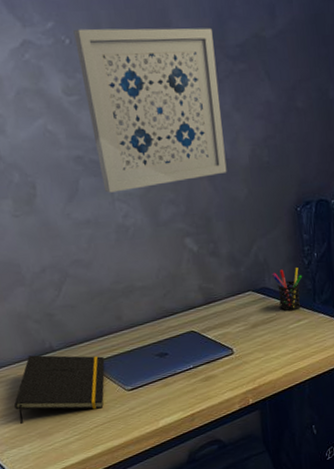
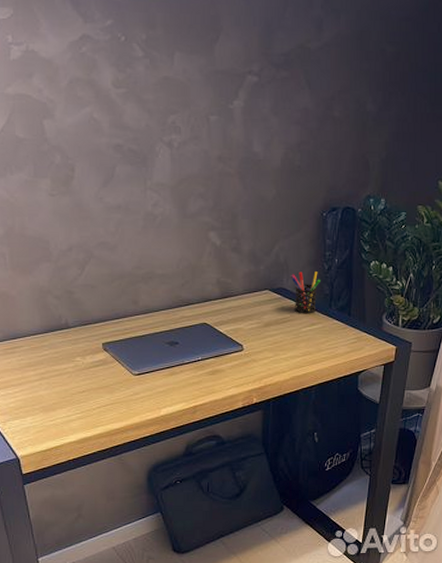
notepad: present [14,355,105,424] -> none [24,329,116,395]
wall art: present [73,28,227,193] -> none [130,28,260,182]

